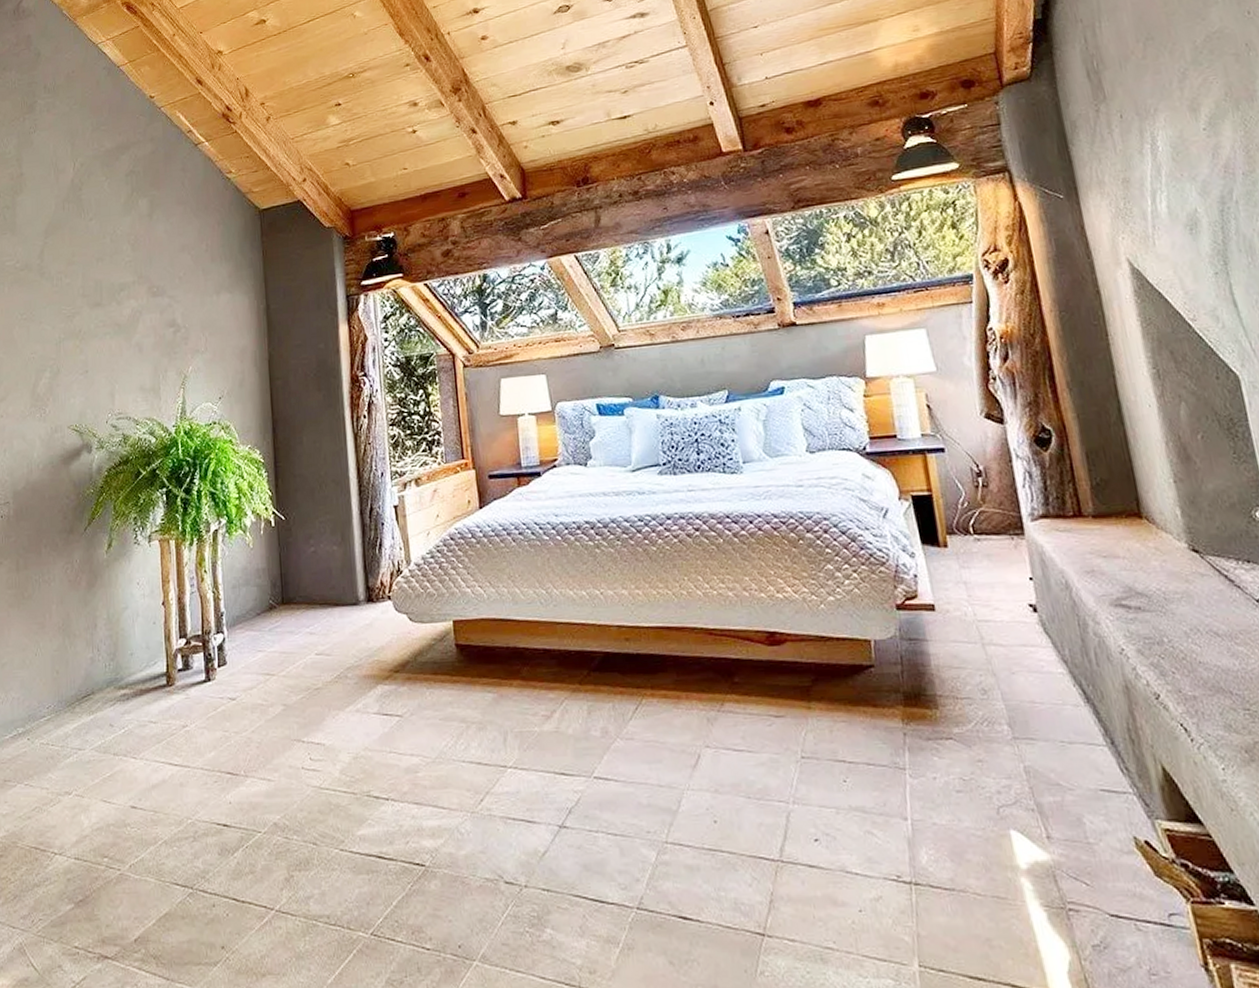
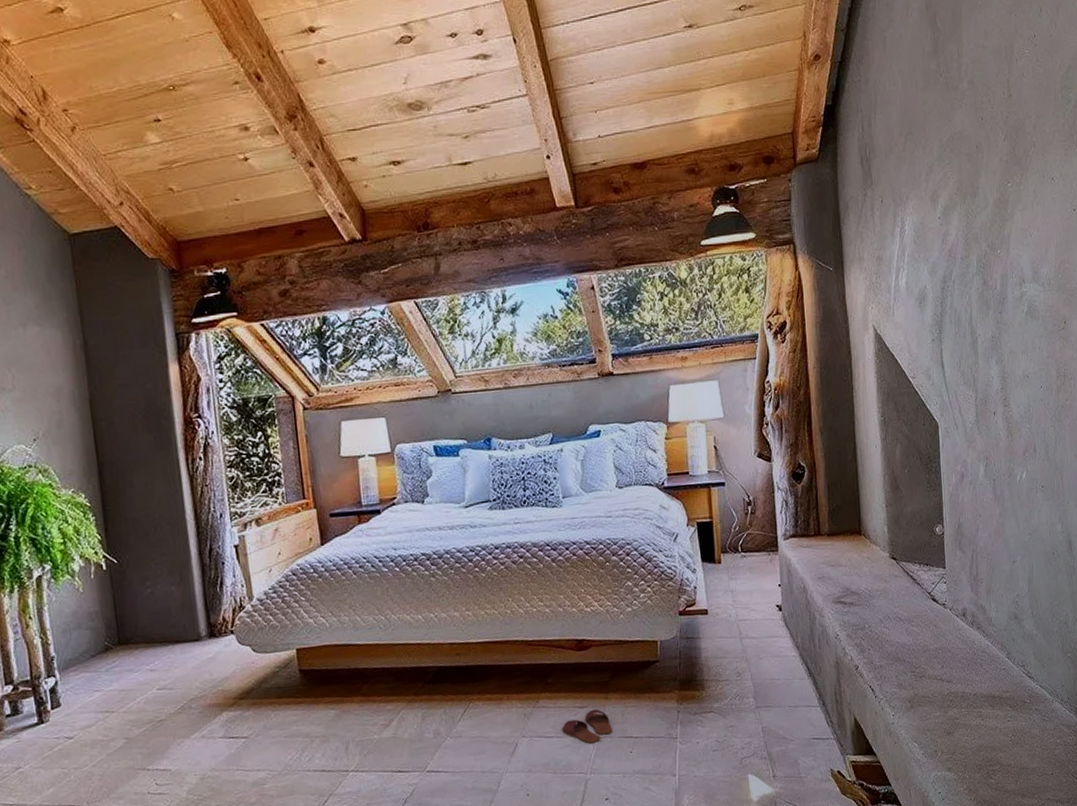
slippers: none [754,720,819,764] -> present [562,708,612,744]

